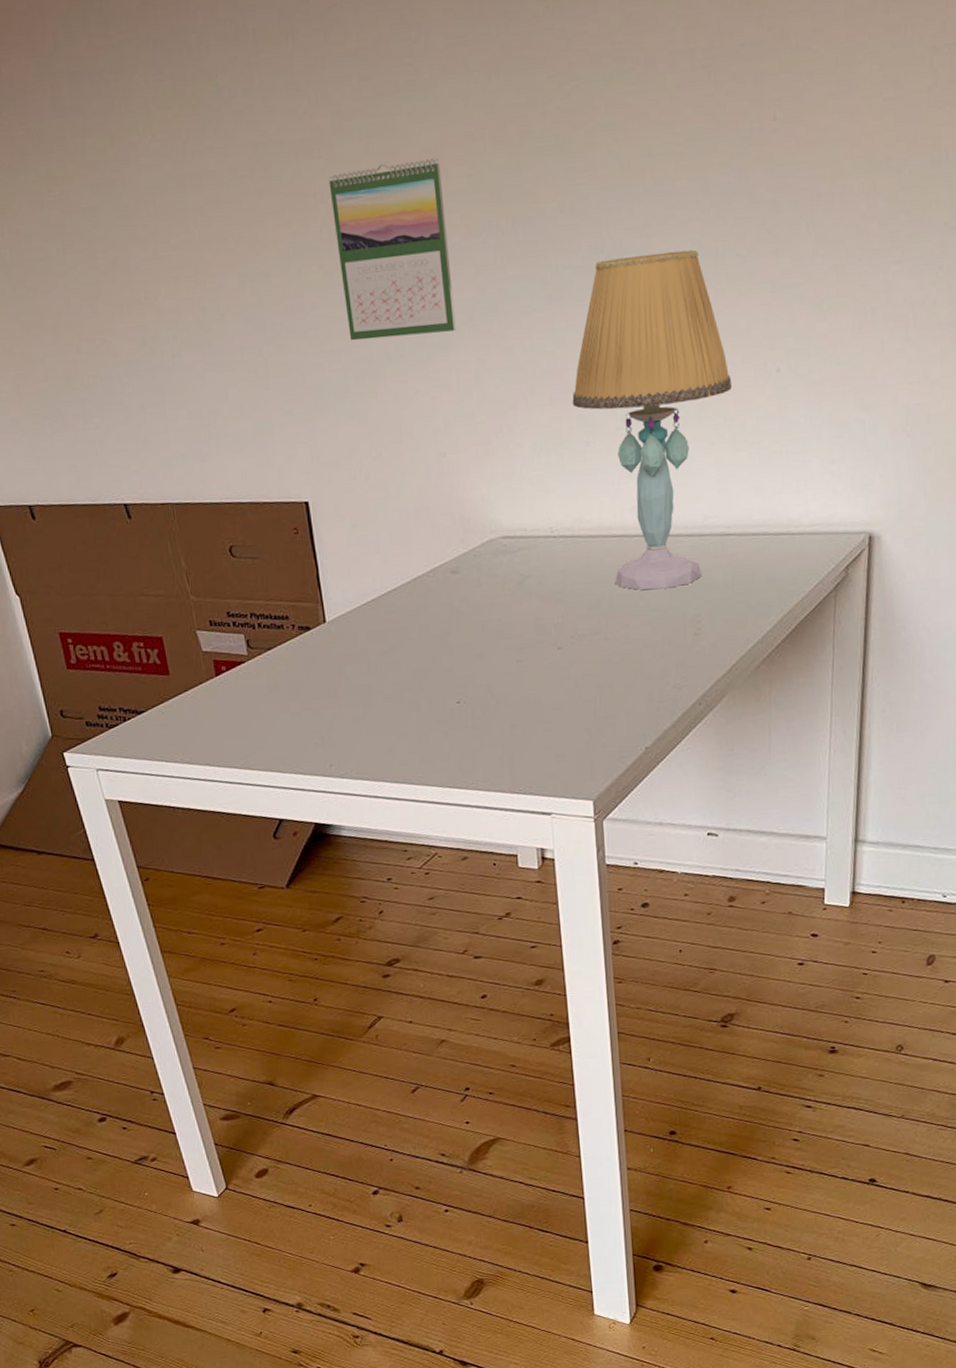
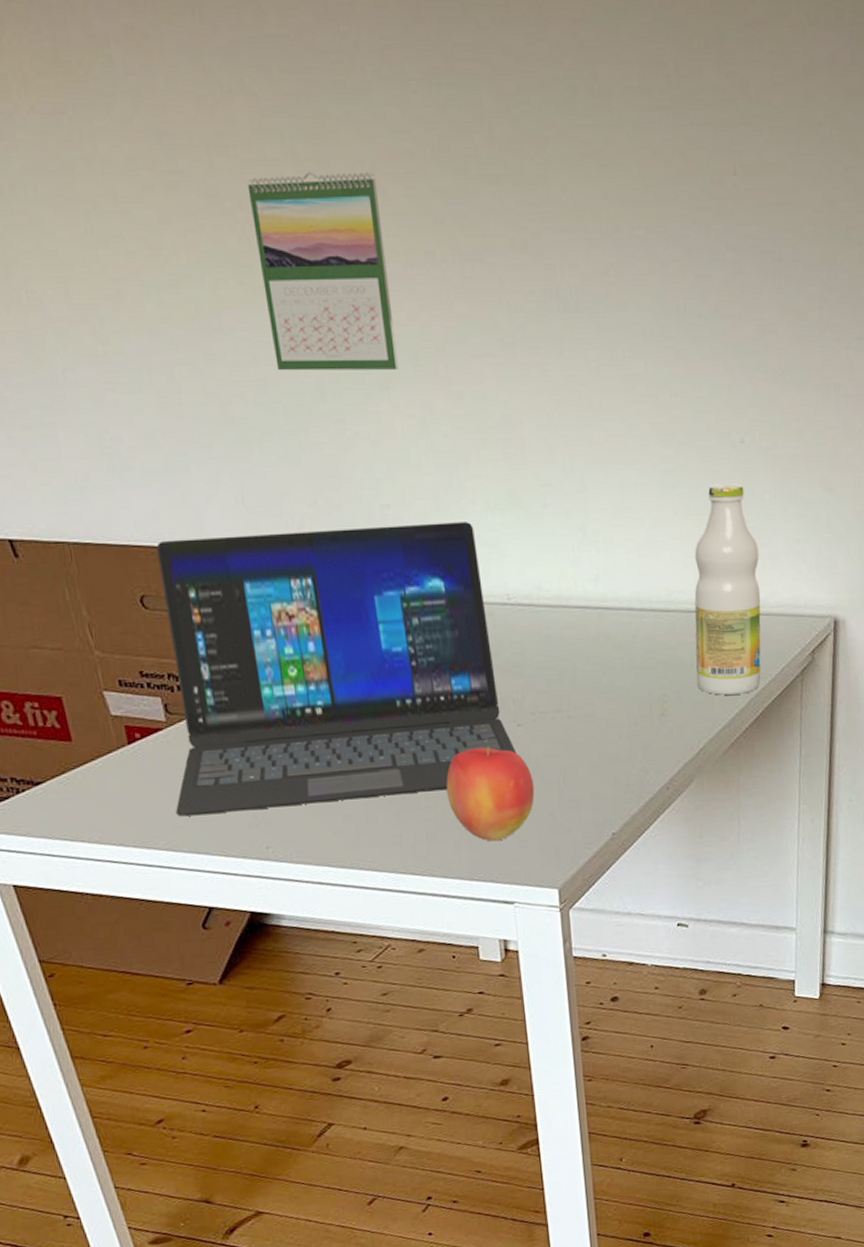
laptop: none [244,463,557,739] -> present [156,522,517,817]
apple: none [491,669,573,757] -> present [446,747,535,842]
table lamp: present [572,249,733,590] -> none [528,304,696,667]
bottle: none [729,410,795,613] -> present [694,484,761,695]

